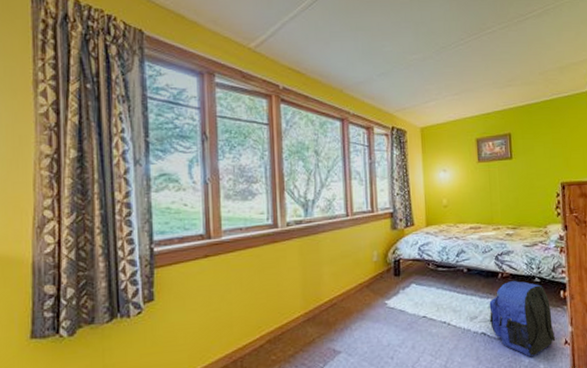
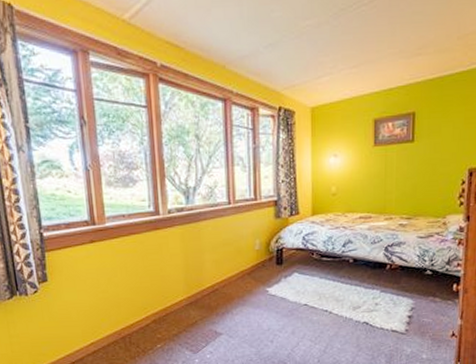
backpack: present [489,281,556,357] -> none [372,273,442,347]

